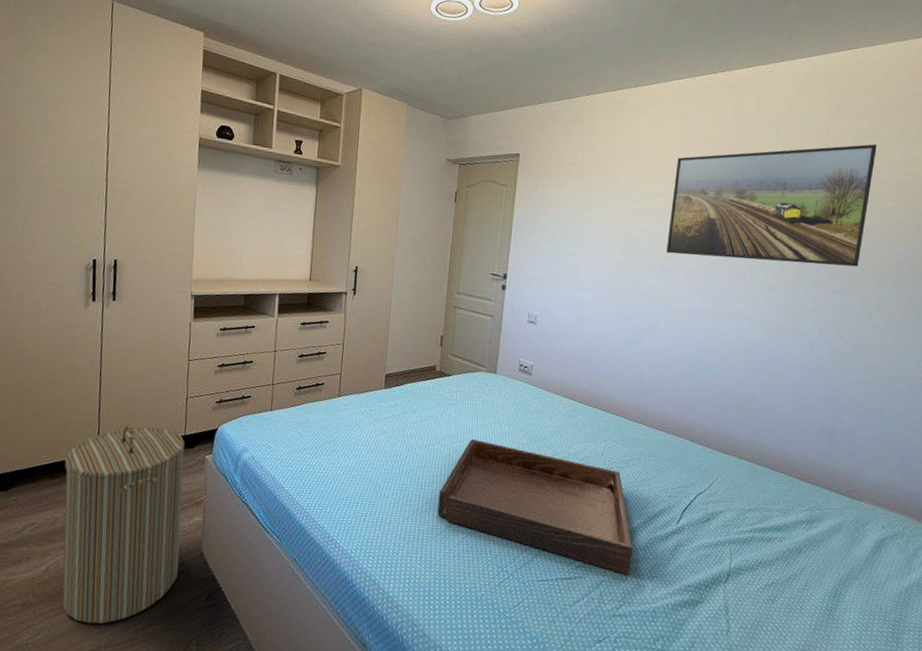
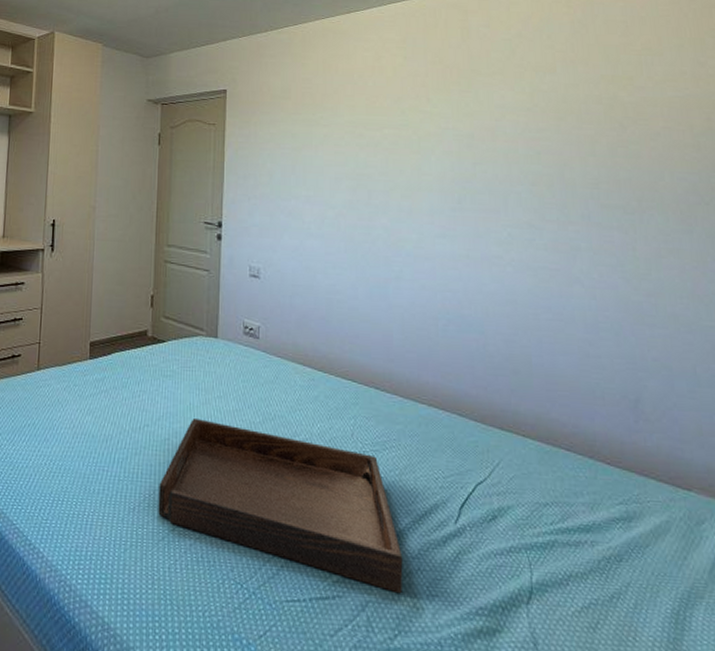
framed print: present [666,144,877,267] -> none [402,59,635,198]

